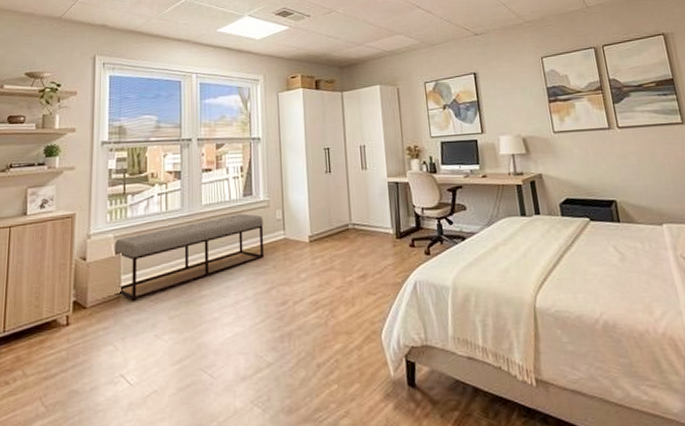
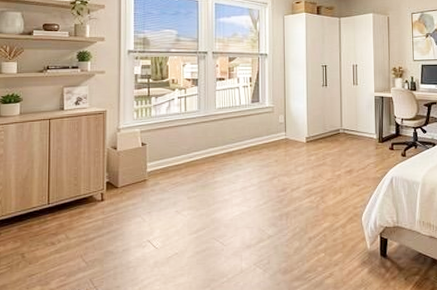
bench: present [114,214,265,301] -> none [140,117,268,184]

